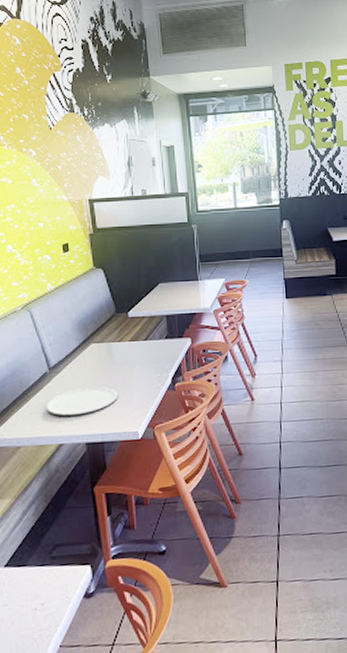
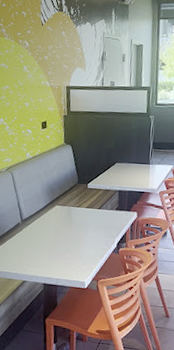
plate: present [46,386,117,416] -> none [16,239,72,261]

